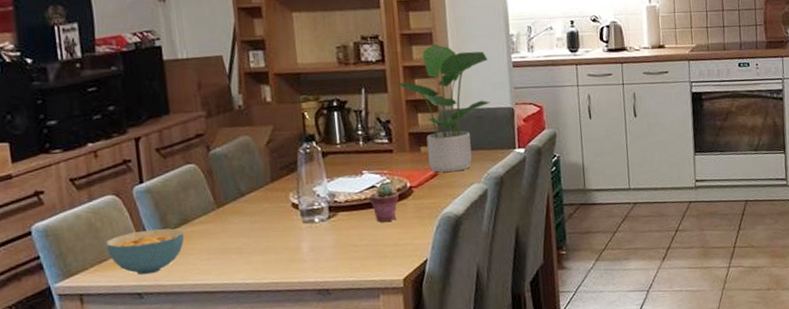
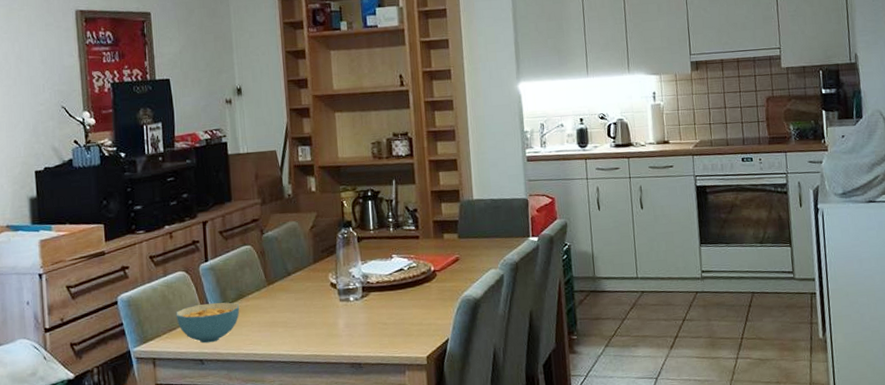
potted succulent: present [369,183,399,222] -> none [398,267,424,303]
potted plant: present [396,43,490,172] -> none [422,139,506,258]

